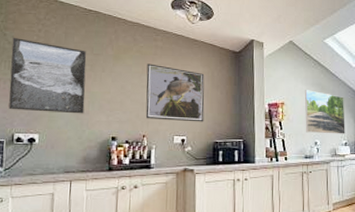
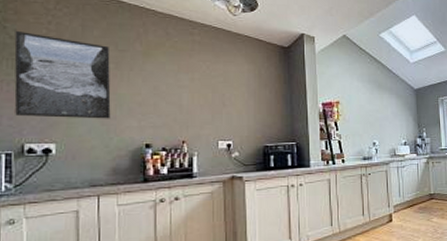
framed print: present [145,63,205,122] -> none [183,60,252,125]
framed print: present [305,90,345,134] -> none [361,87,405,134]

